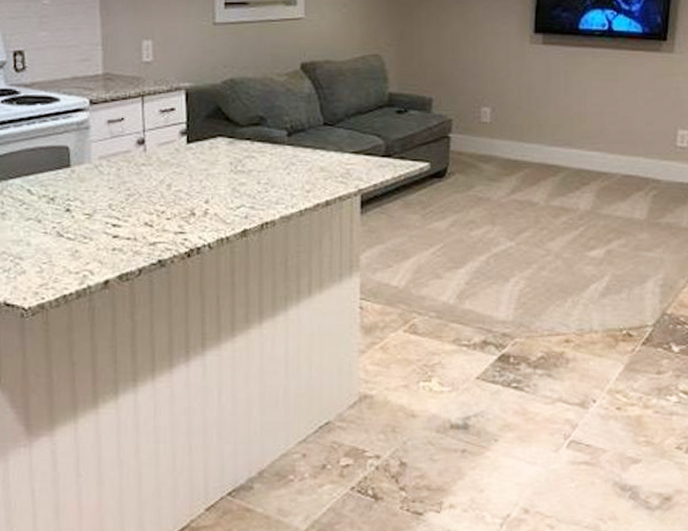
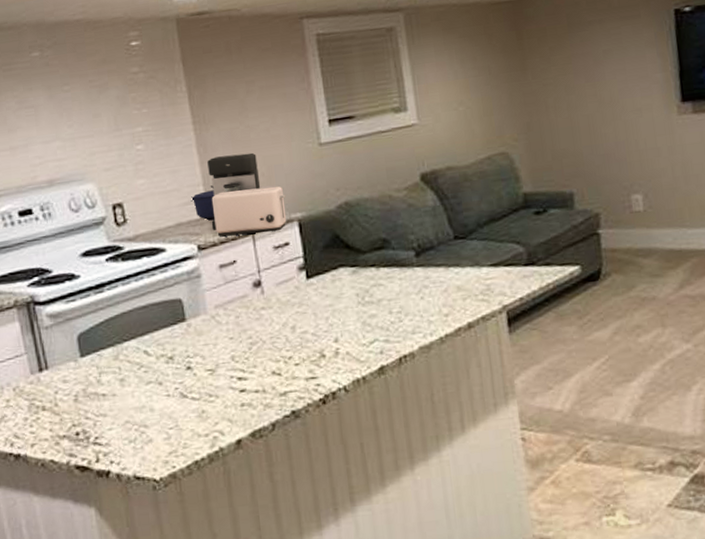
cooking pot: none [88,46,111,79] -> present [190,185,216,220]
coffee maker: none [105,21,155,88] -> present [207,152,261,230]
toaster: none [108,53,177,97] -> present [211,186,287,237]

